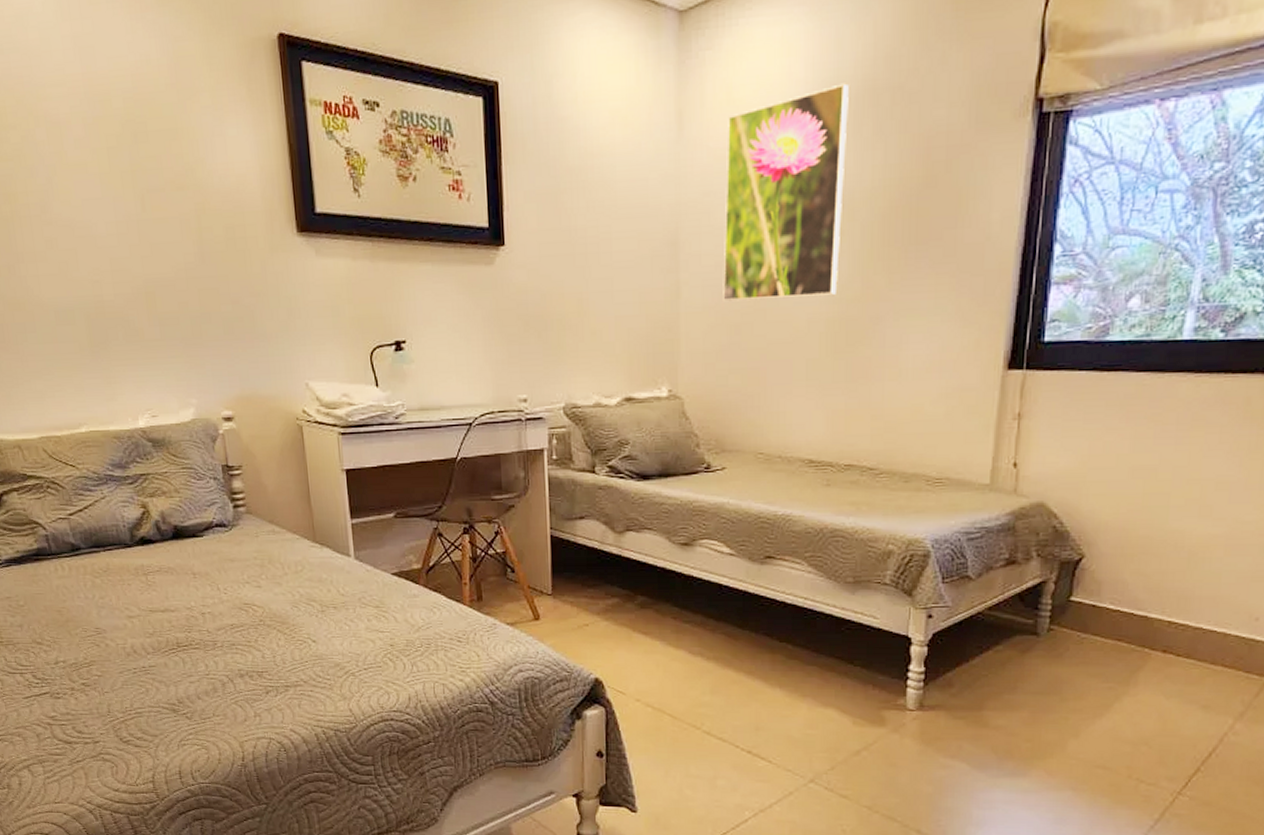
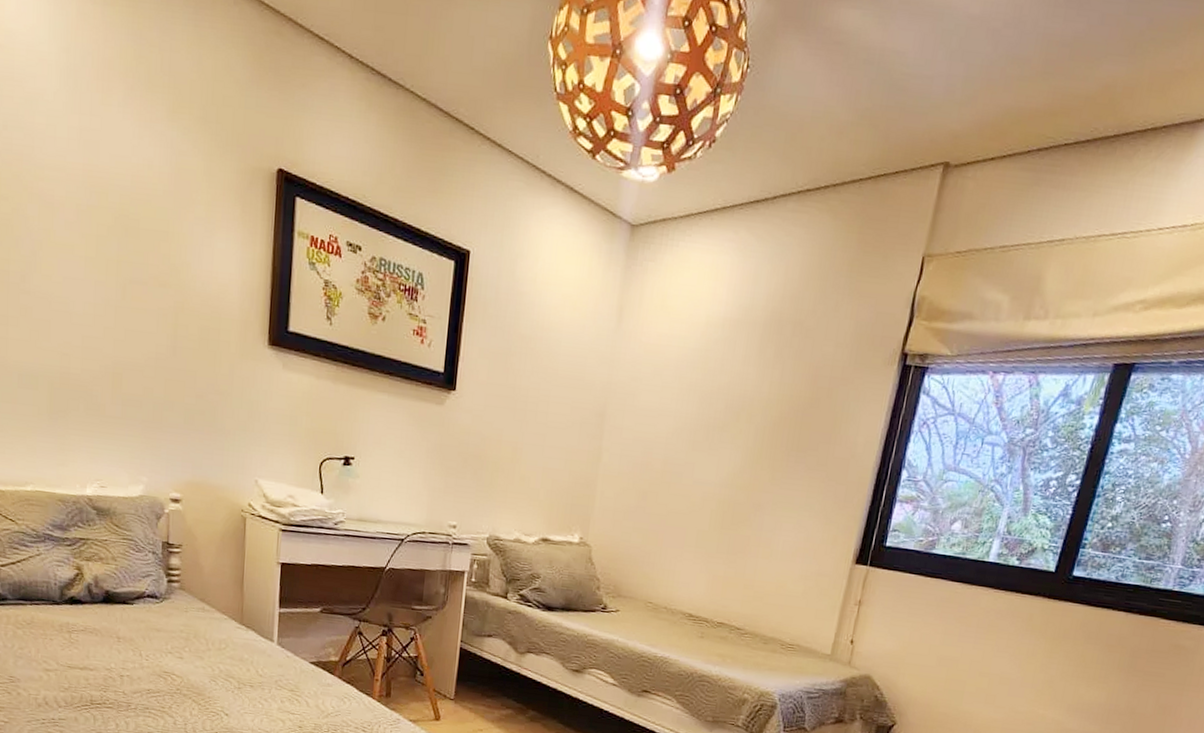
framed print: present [723,83,849,302] -> none [636,310,760,481]

